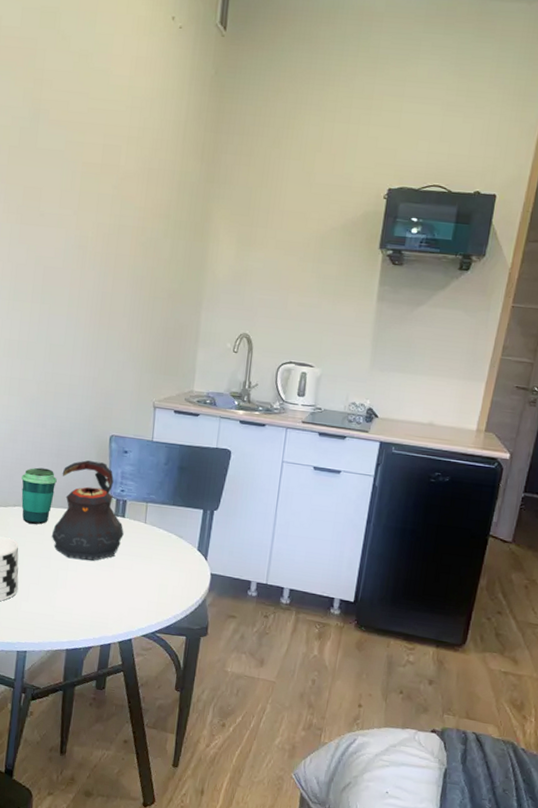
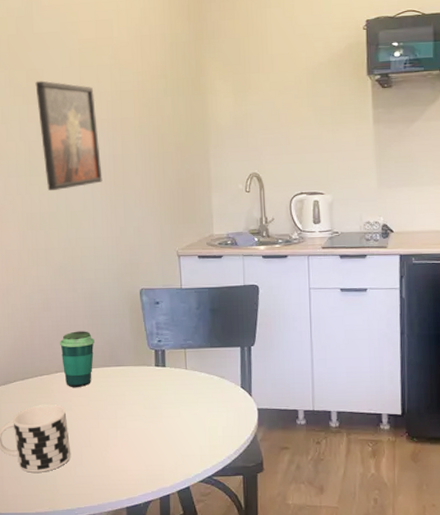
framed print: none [29,200,91,320] -> present [35,80,103,190]
teapot: present [51,460,124,562] -> none [96,316,167,416]

